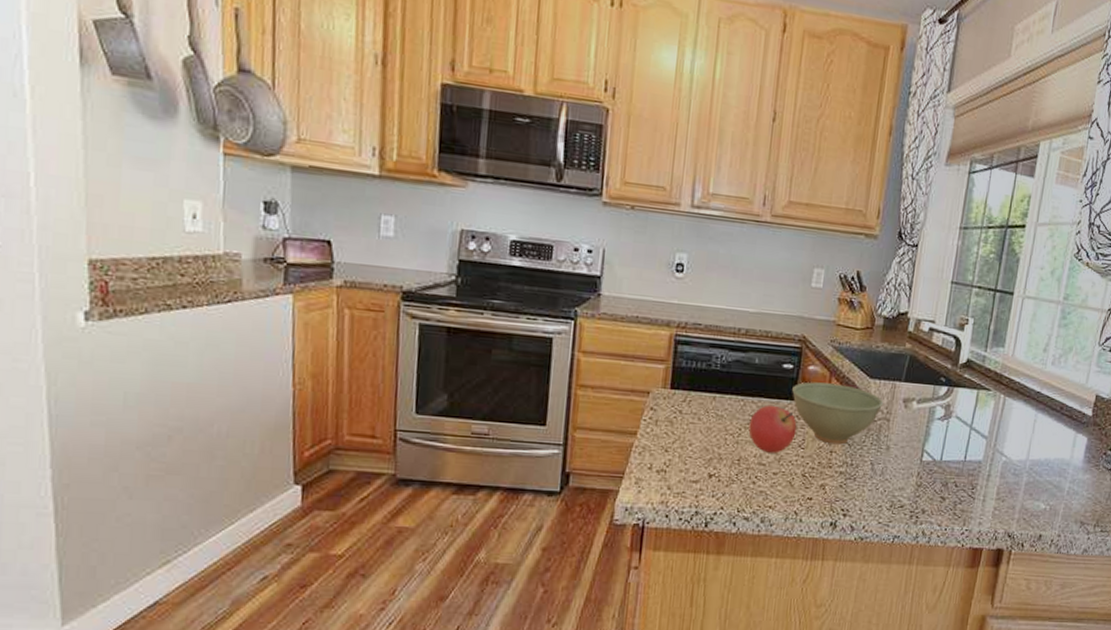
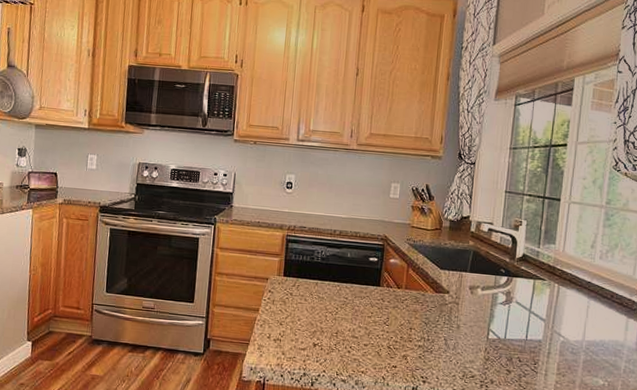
fruit: present [748,404,797,454] -> none [344,289,382,329]
bowl: present [792,382,884,445] -> none [377,272,453,323]

